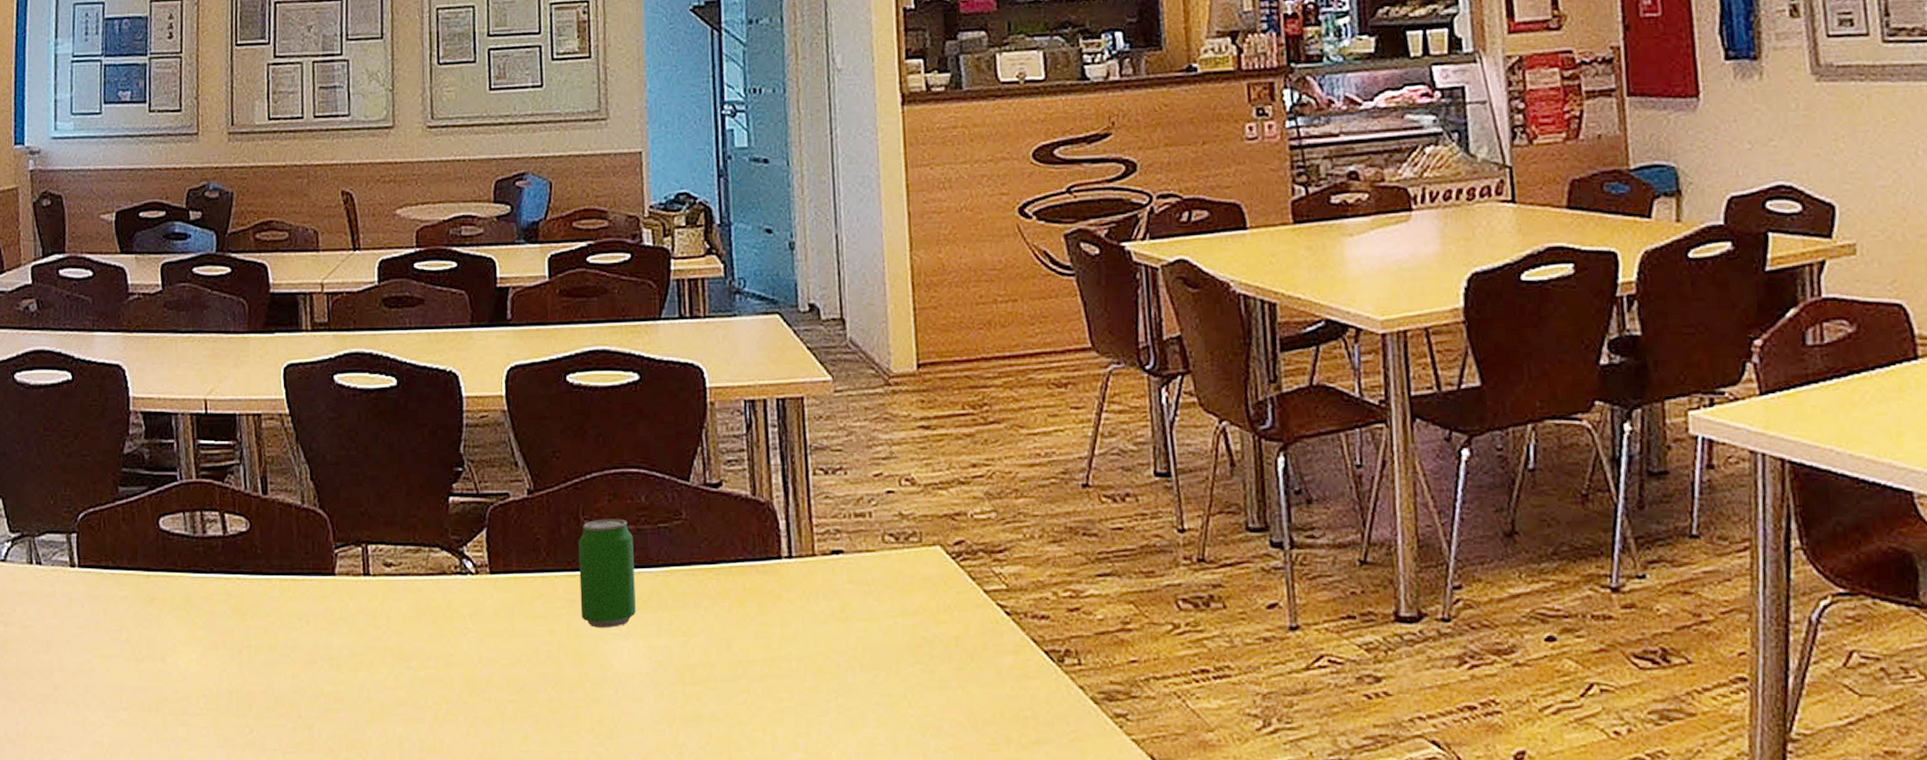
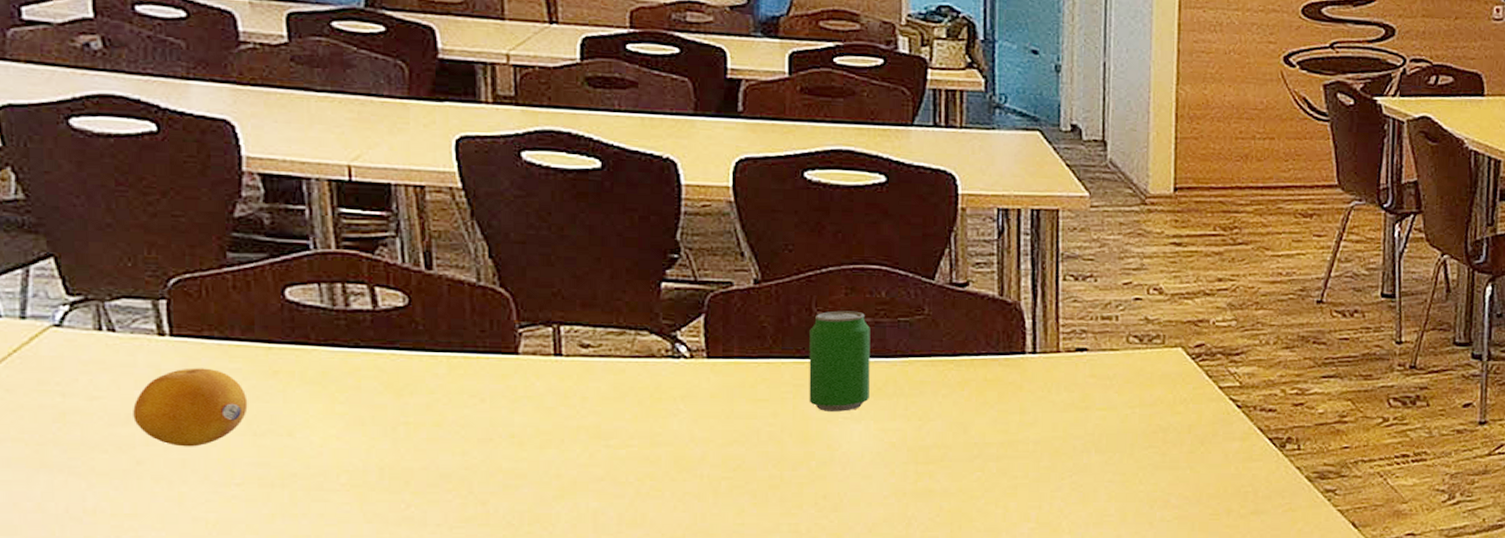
fruit: none [52,596,132,672] -> present [133,368,248,447]

